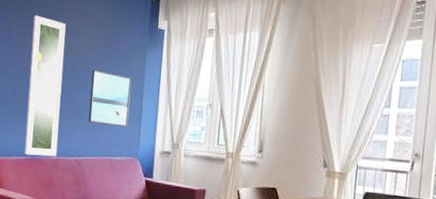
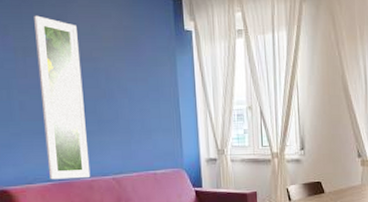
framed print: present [88,69,132,127] -> none [117,76,168,138]

